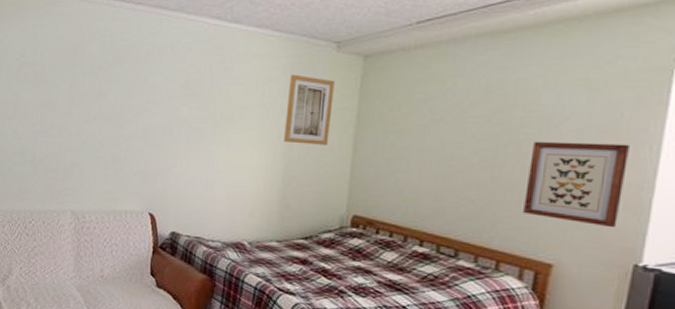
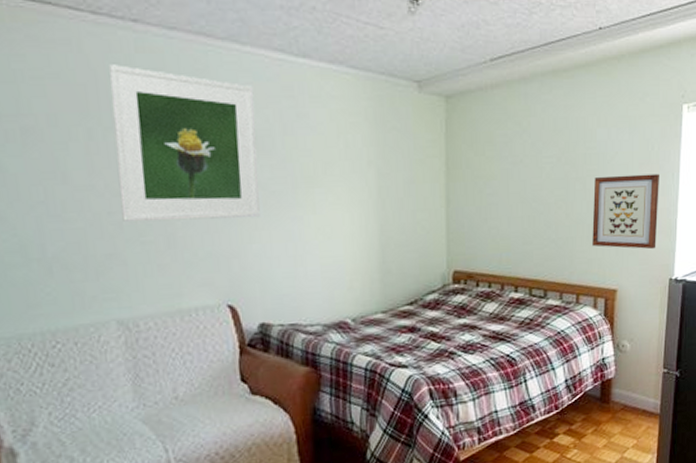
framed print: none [86,30,192,148] -> present [108,65,260,222]
wall art: present [284,74,335,145] -> none [373,119,422,200]

